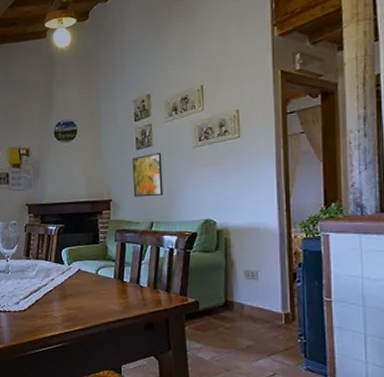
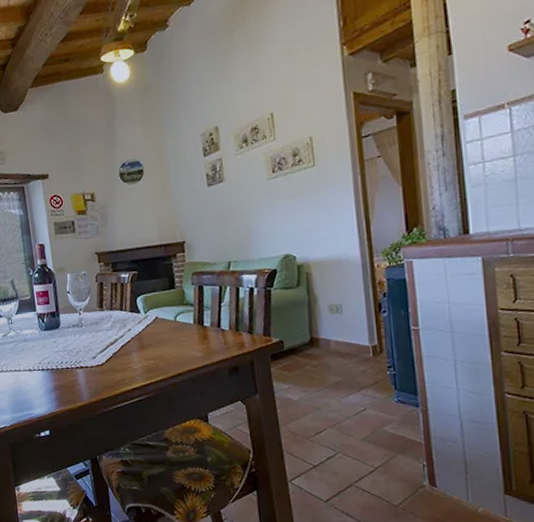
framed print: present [132,152,163,197] -> none [204,187,239,237]

